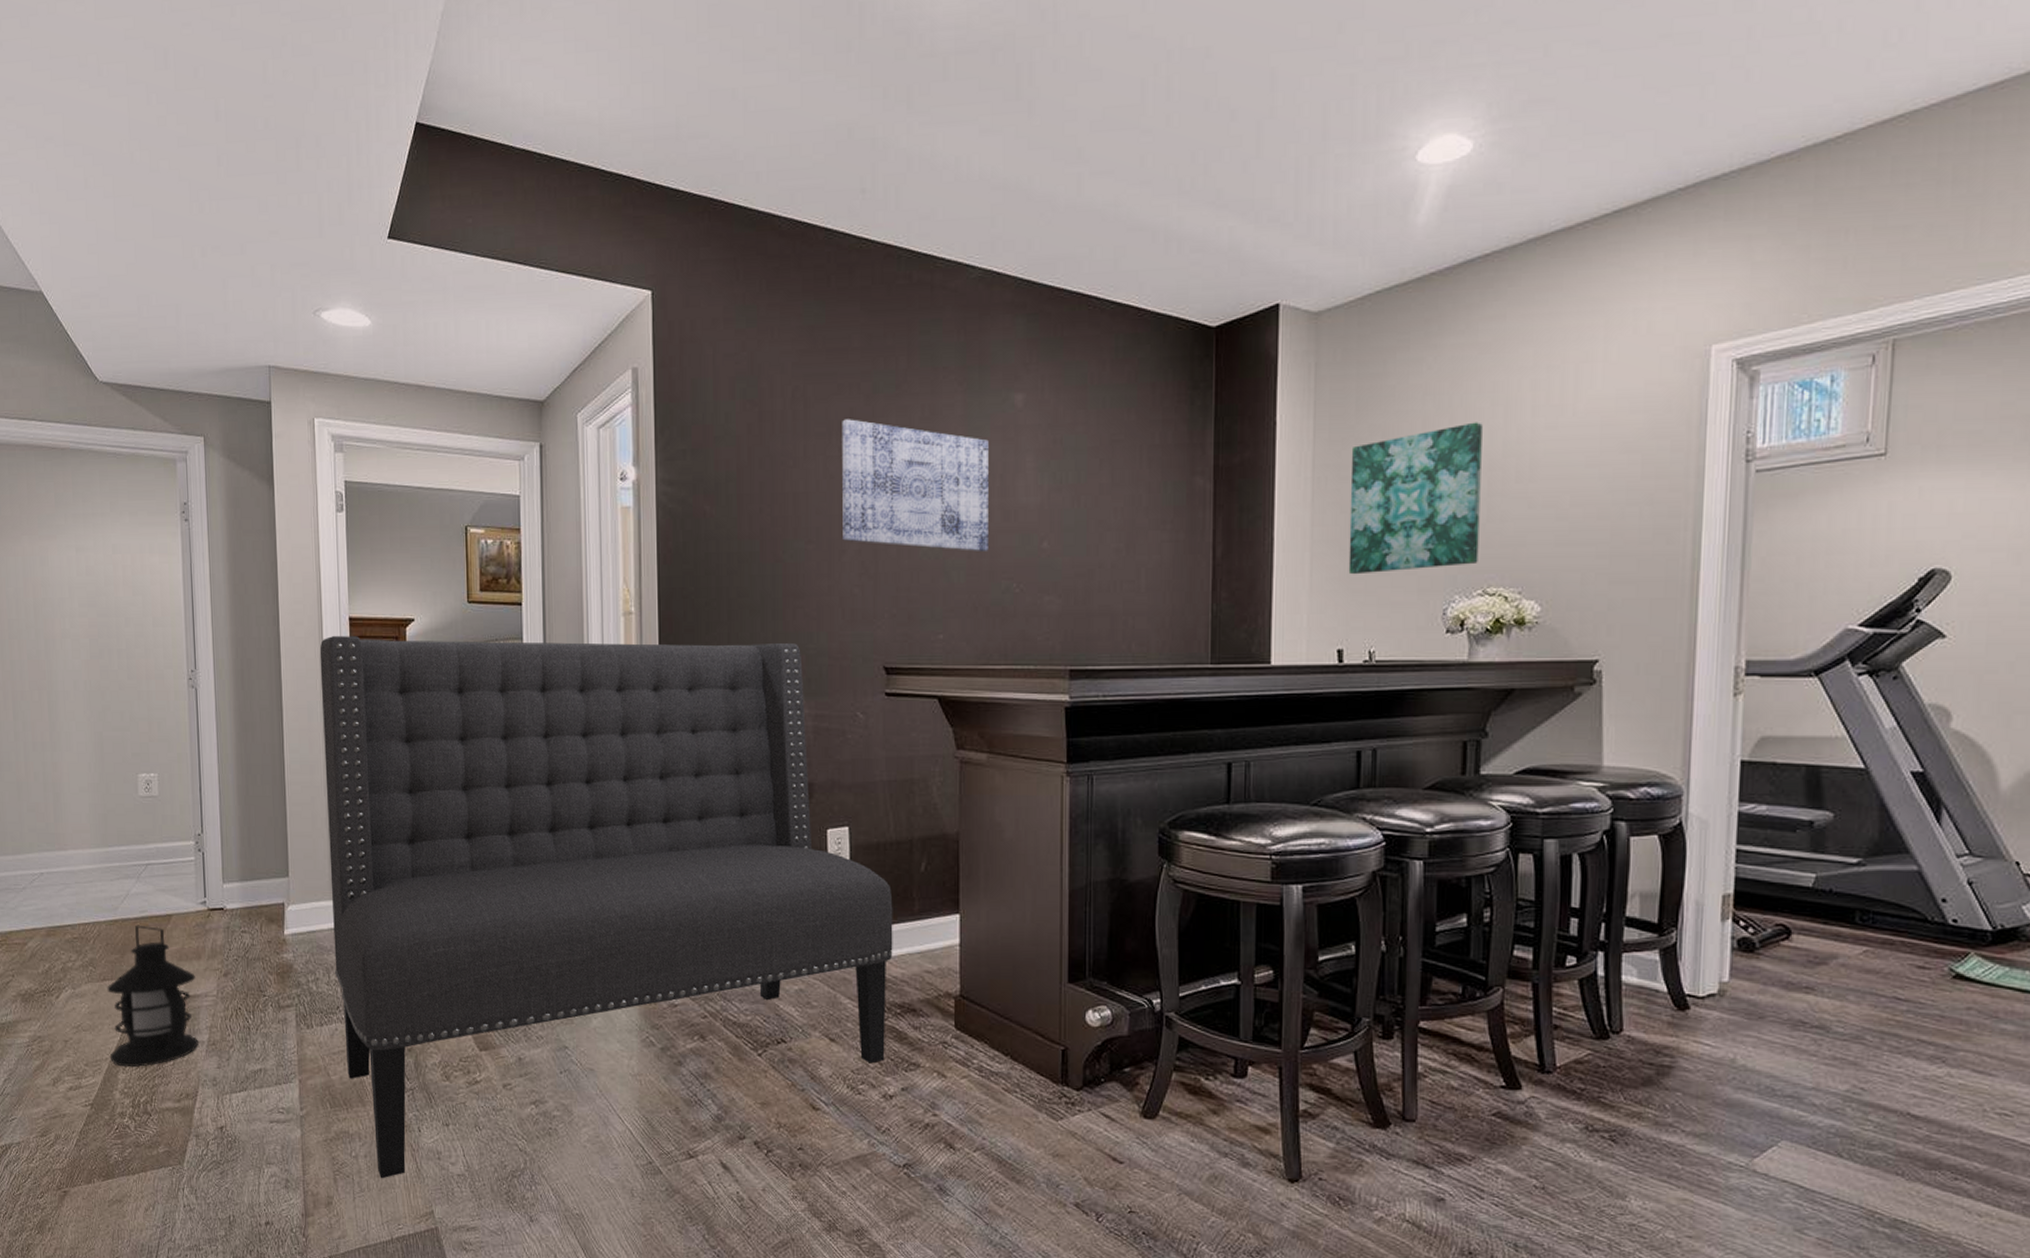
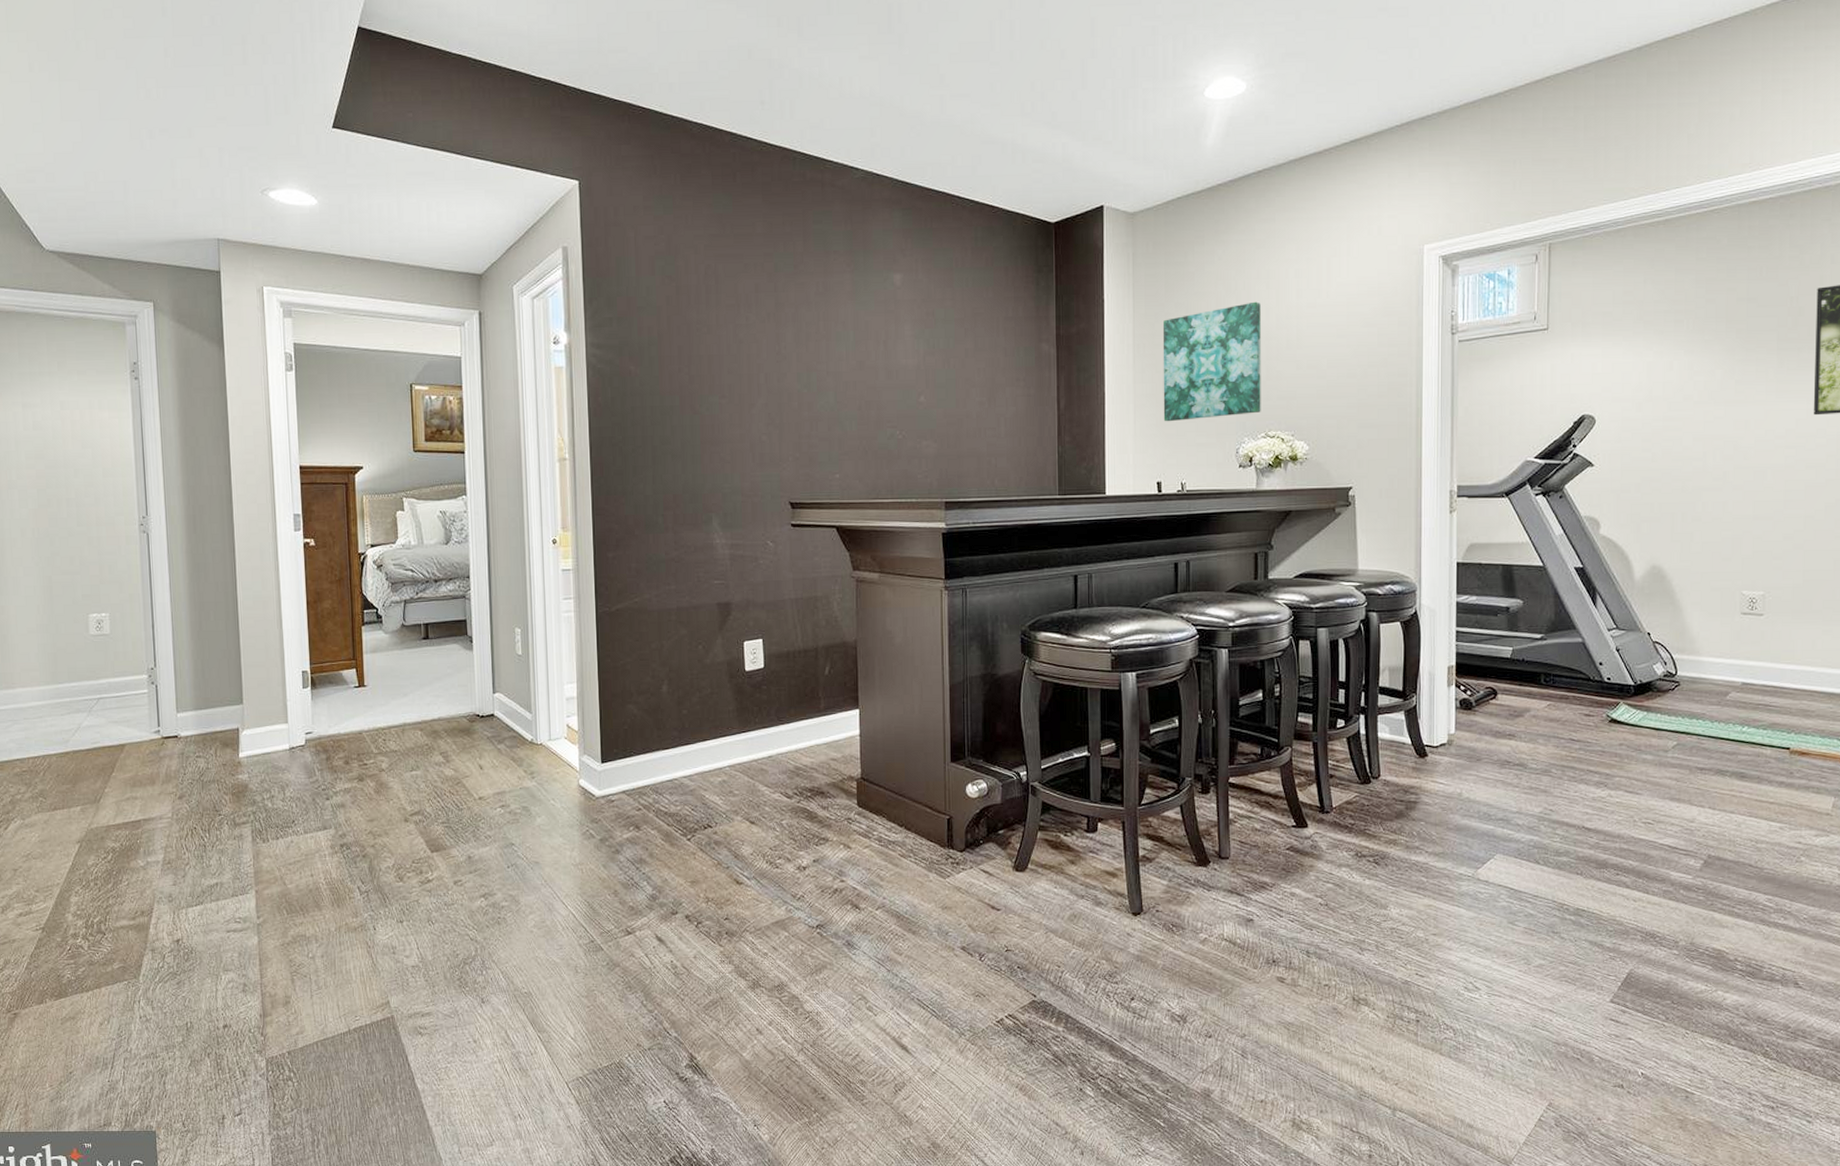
lantern: present [107,924,200,1068] -> none [58,755,154,891]
sofa: present [319,636,893,1179] -> none [271,483,803,976]
wall art: present [842,419,989,551] -> none [749,293,875,404]

